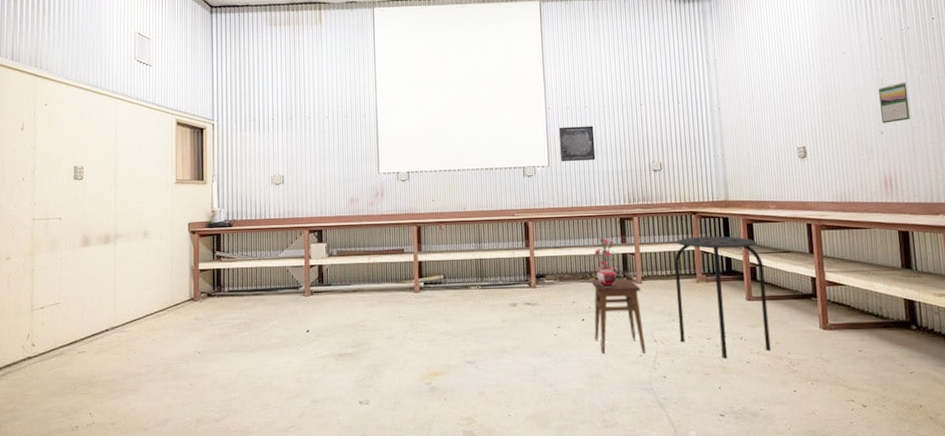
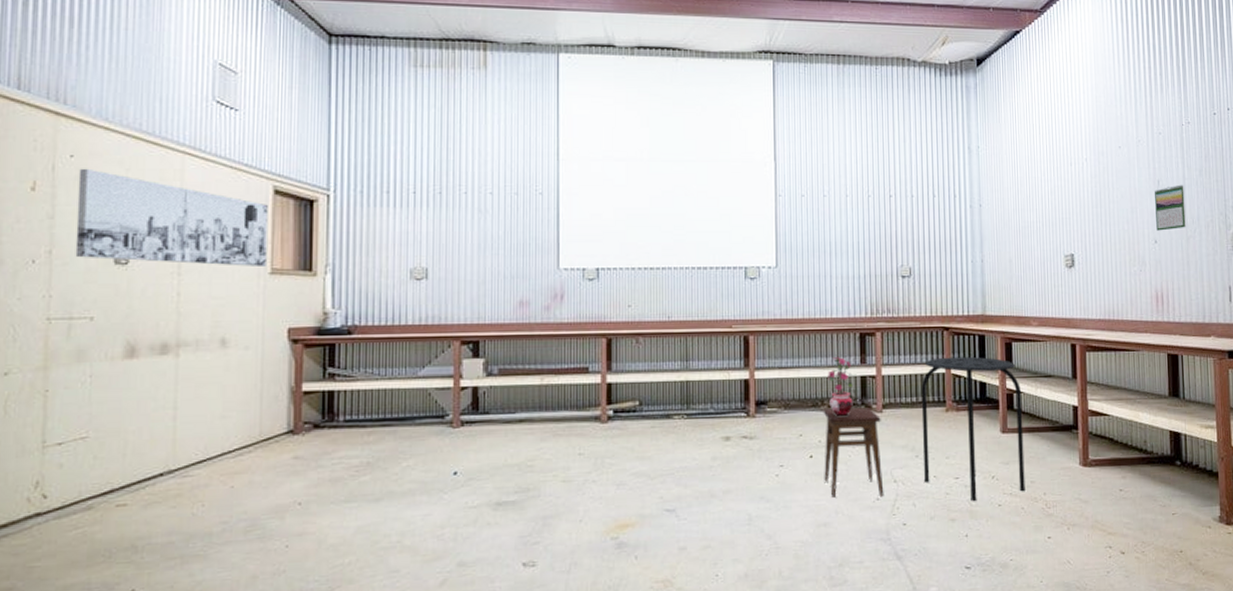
wall art: none [49,112,173,179] -> present [75,168,268,266]
wall art: present [558,126,596,162] -> none [790,219,834,263]

